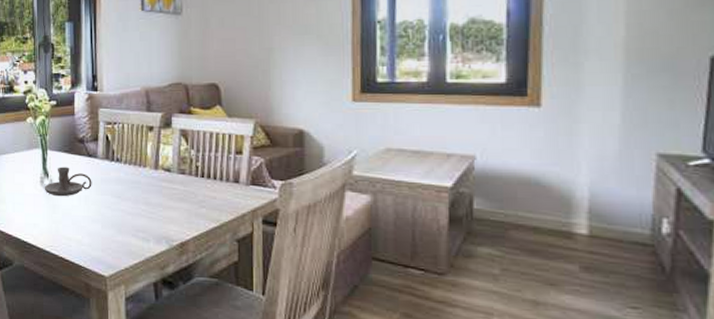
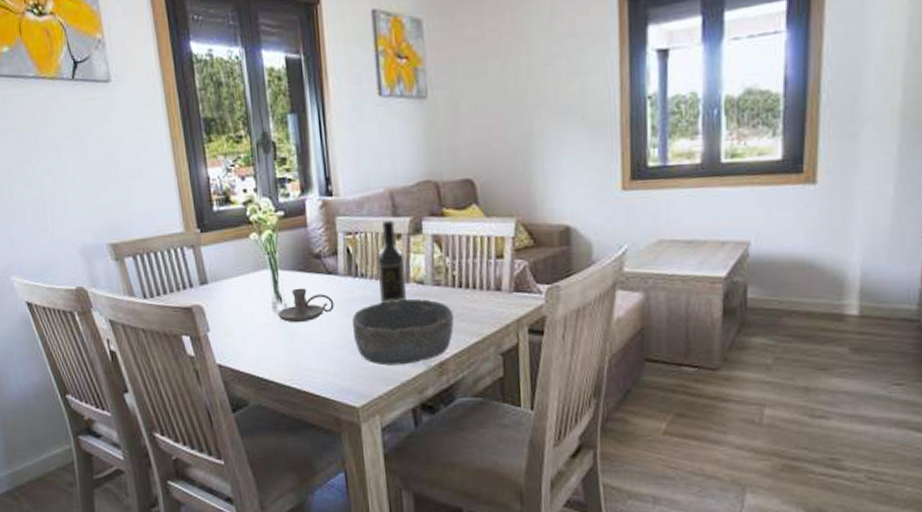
bowl: none [106,184,196,242] -> present [352,299,454,366]
wine bottle: none [132,115,155,187] -> present [377,221,407,304]

